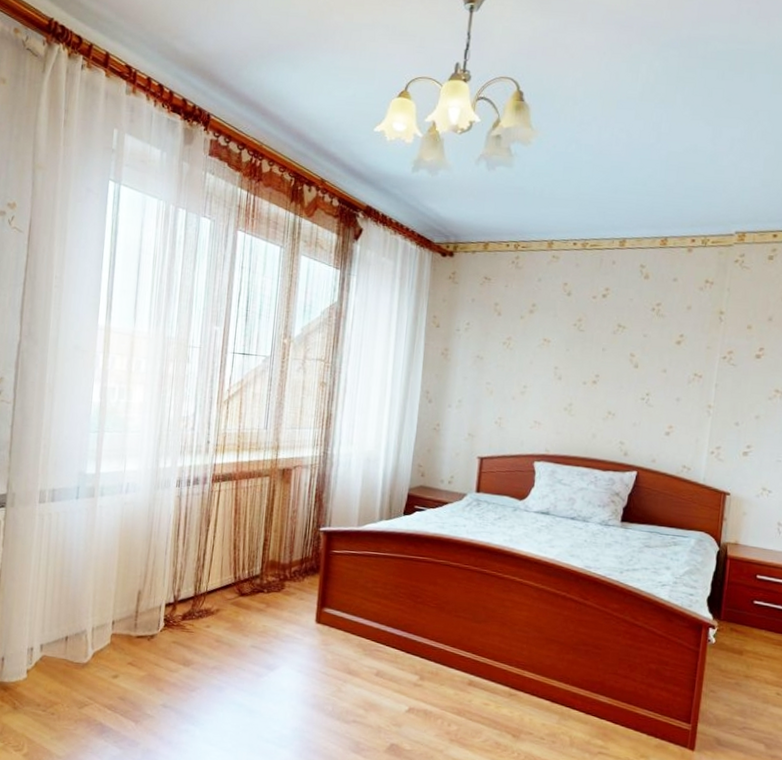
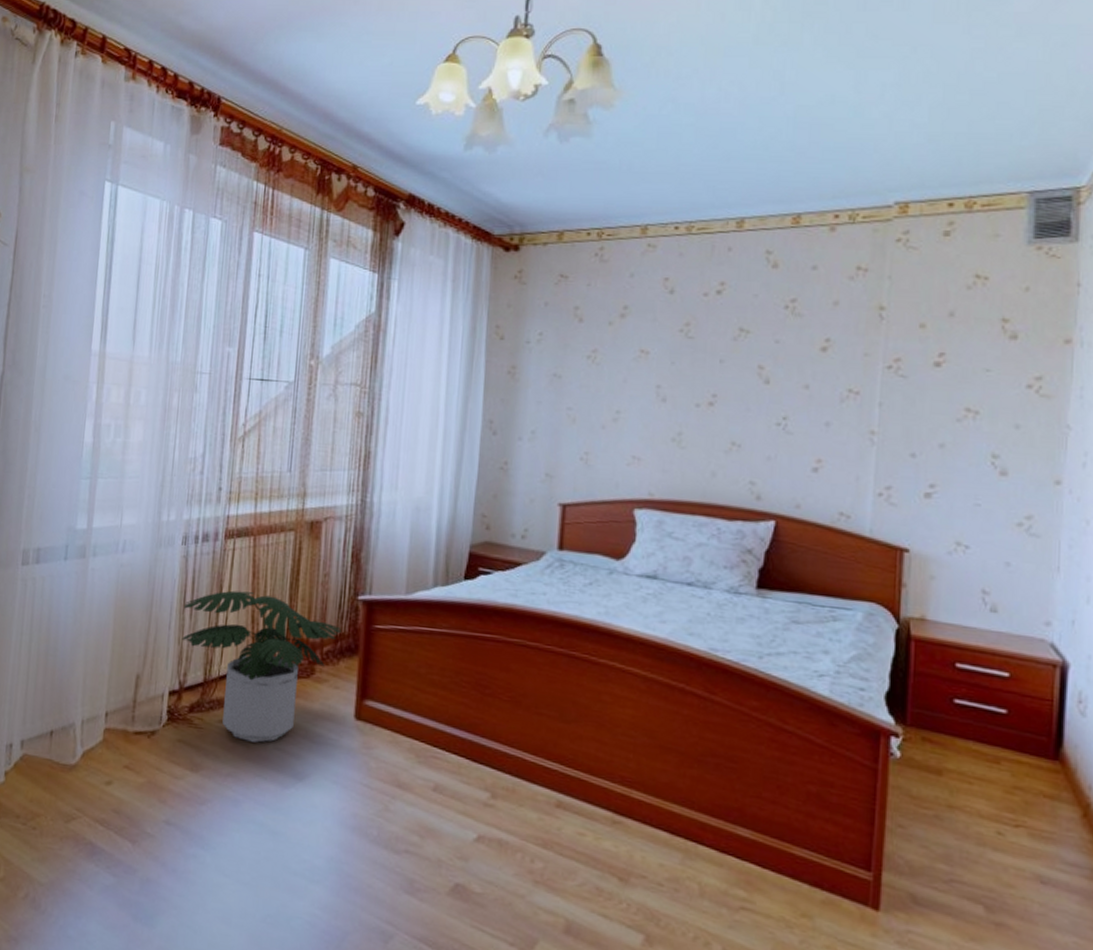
potted plant: none [176,523,306,643] -> present [182,590,341,743]

